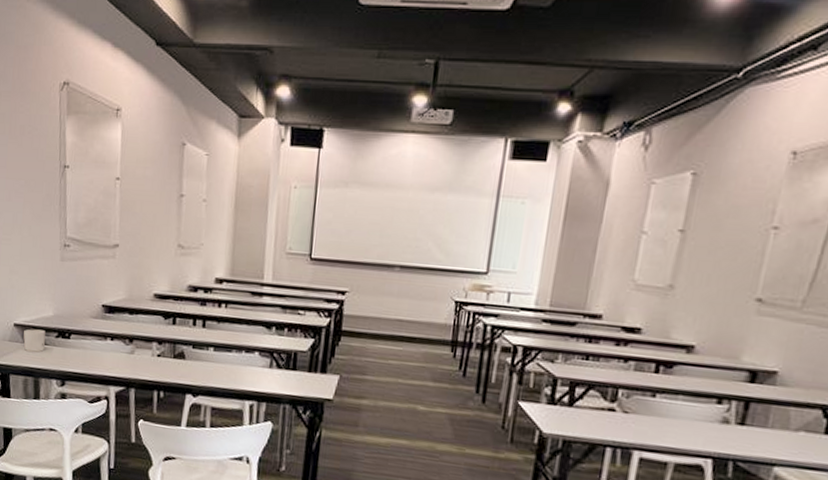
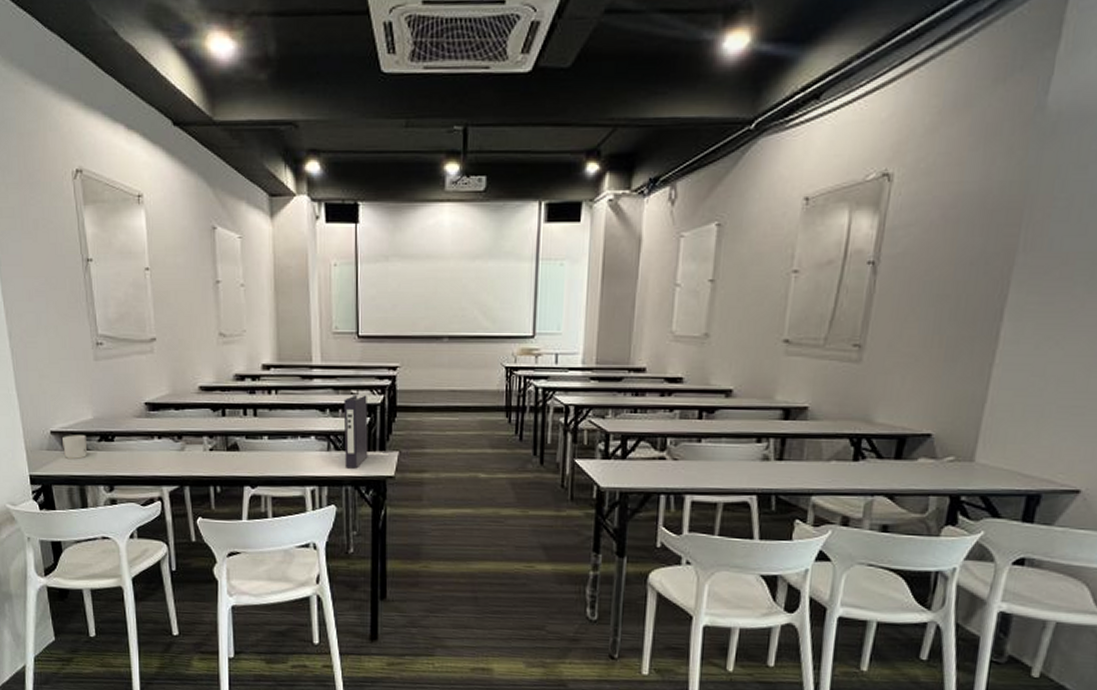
binder: none [285,315,314,389] -> present [343,394,368,469]

